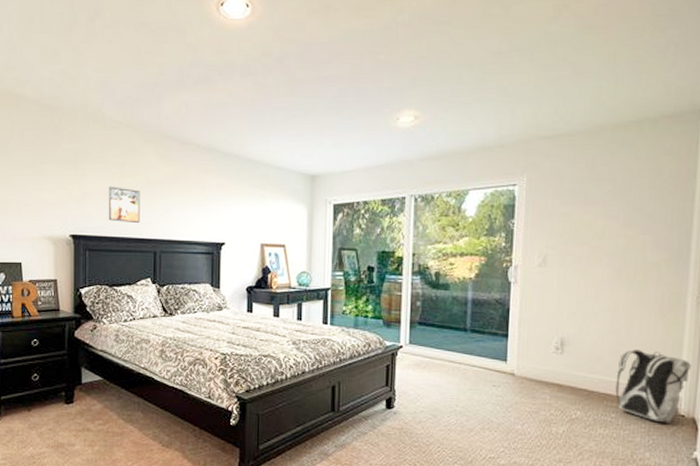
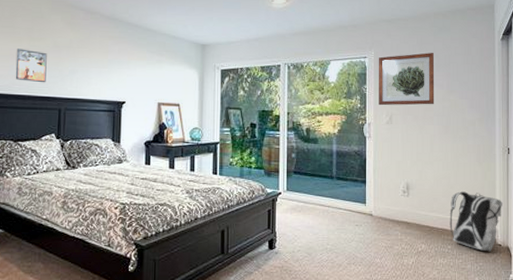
wall art: none [529,176,609,245] -> present [378,53,435,106]

